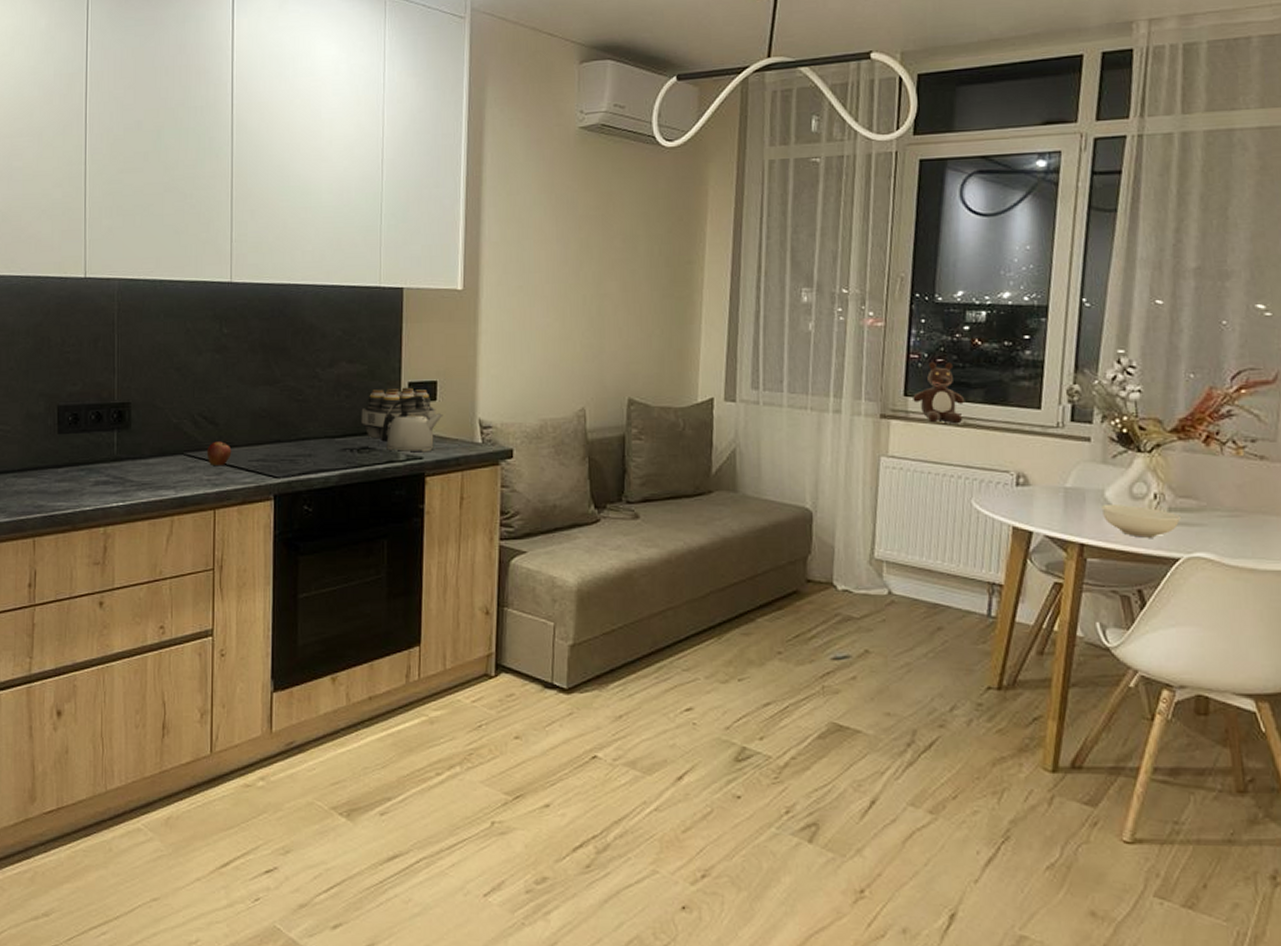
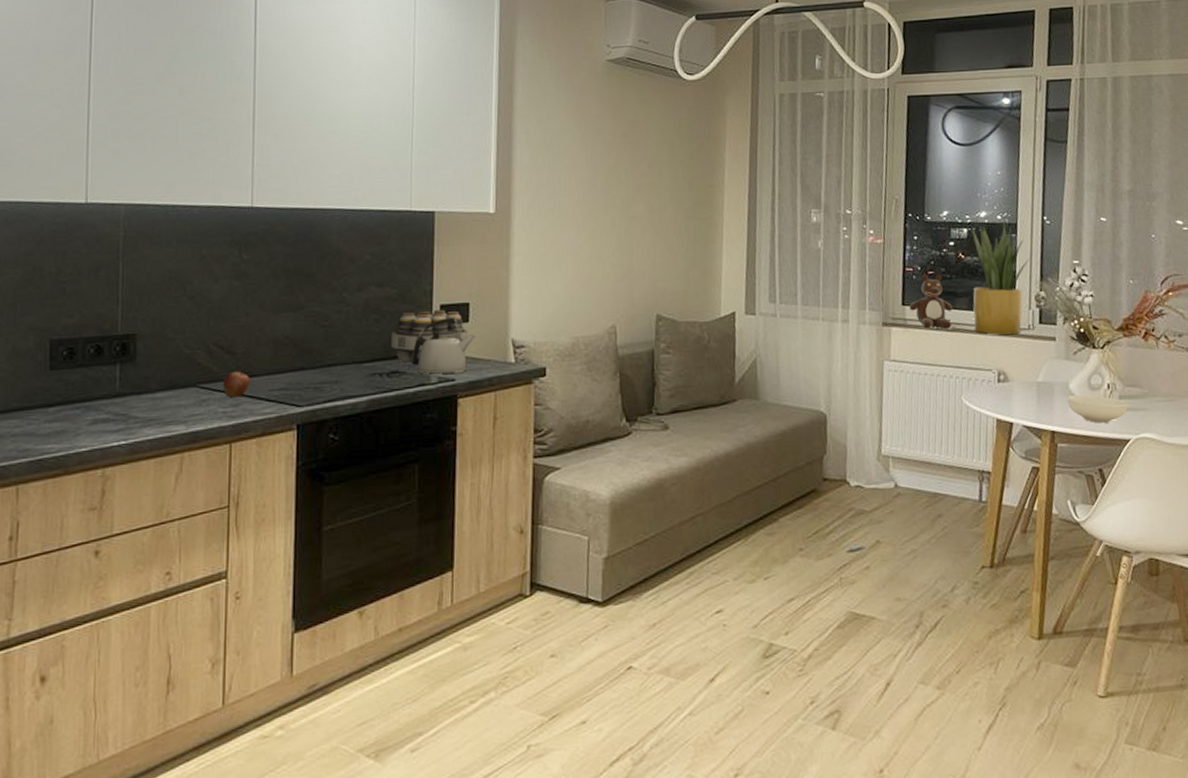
planter: none [989,303,1066,433] -> present [972,222,1033,335]

